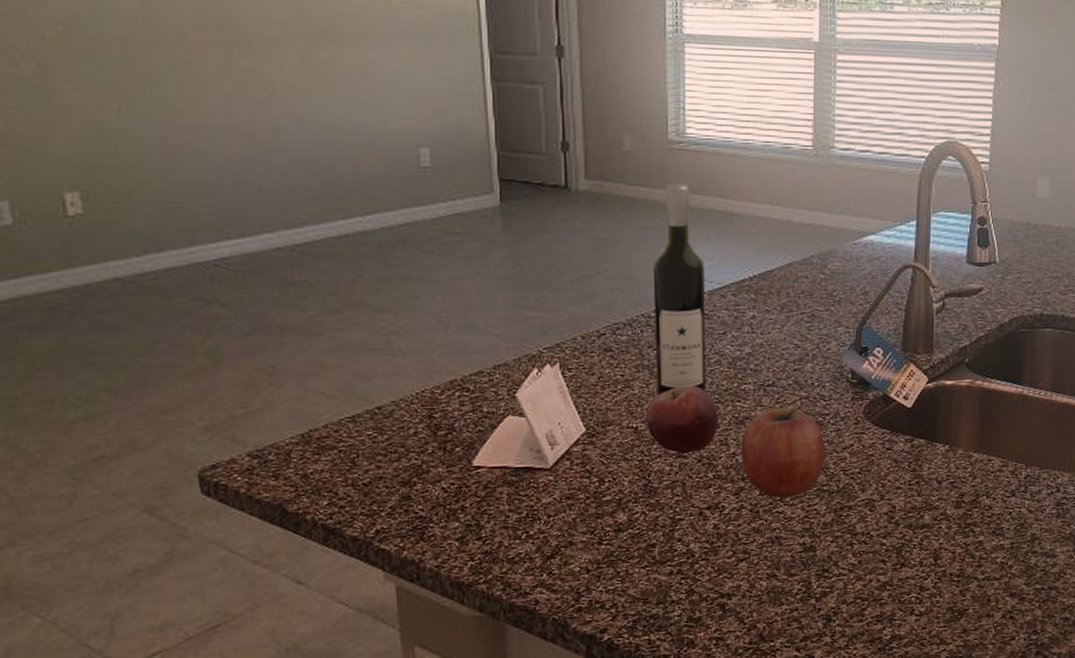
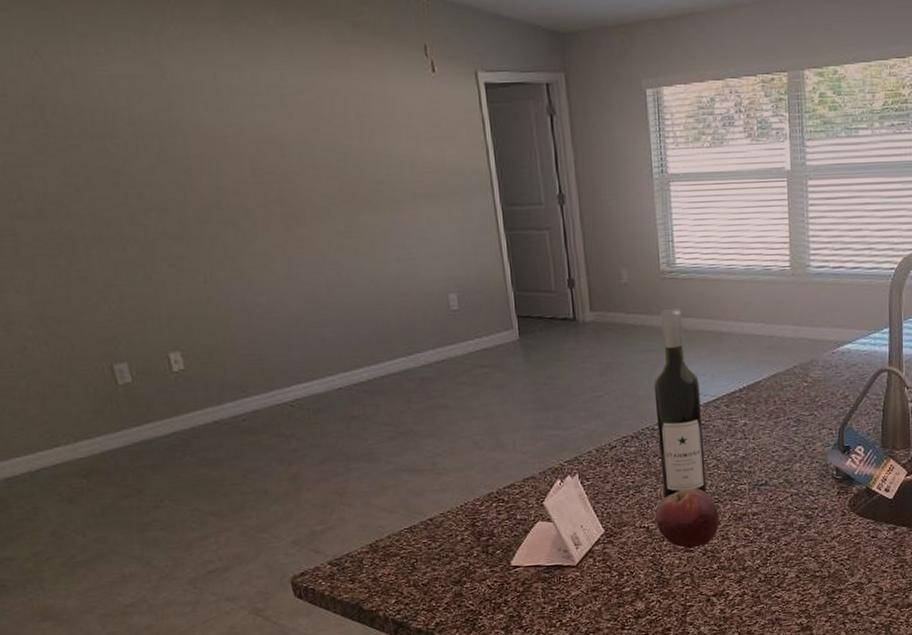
fruit: present [741,407,826,498] -> none [740,503,817,584]

